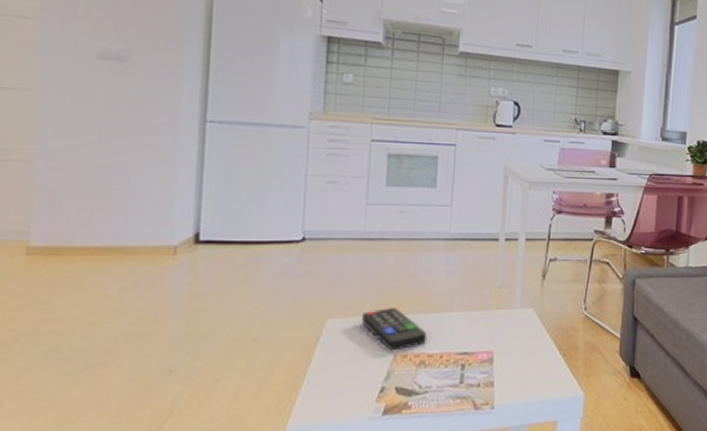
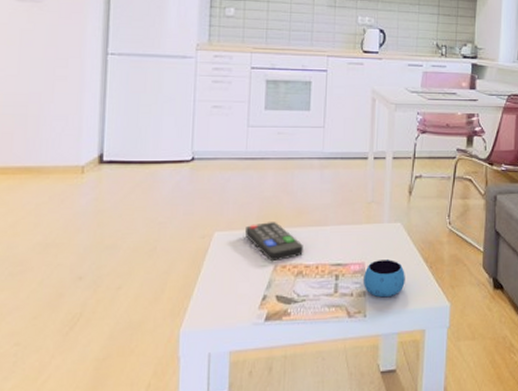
mug: none [492,346,537,388] -> present [364,258,405,298]

